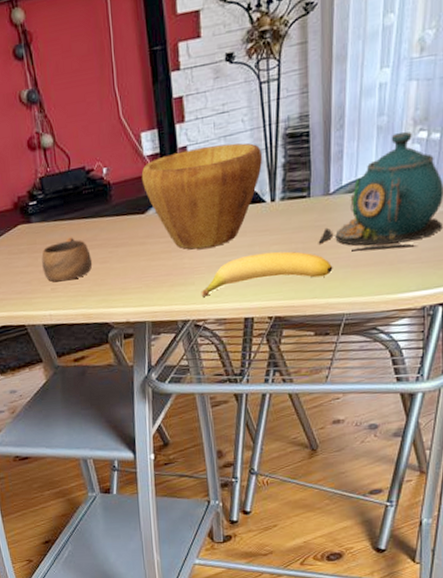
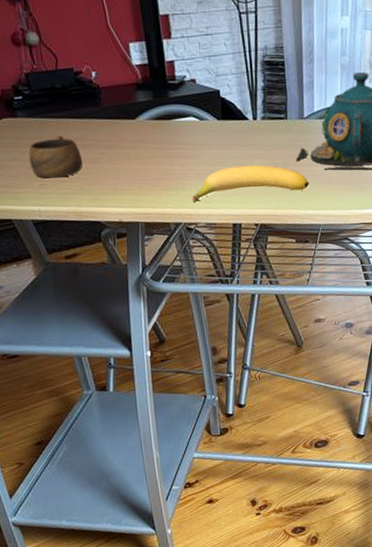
bowl: present [141,143,263,250] -> none [130,63,245,157]

